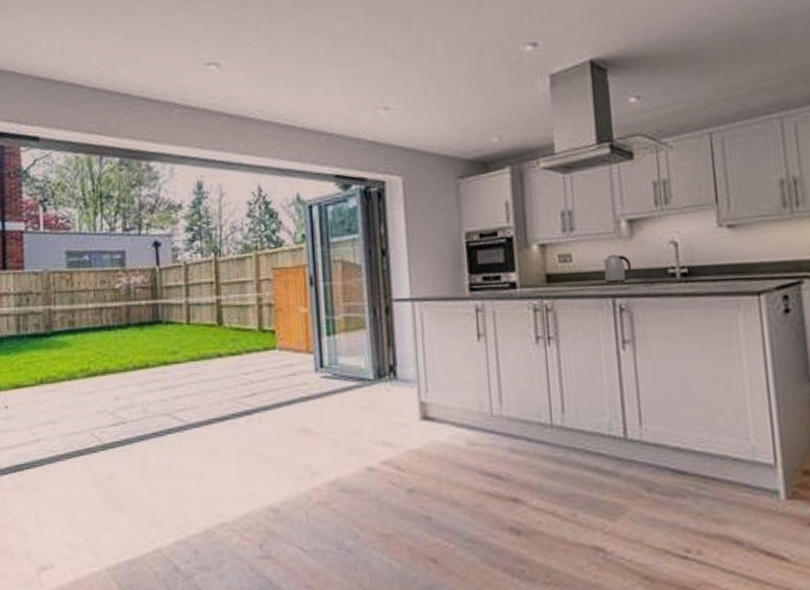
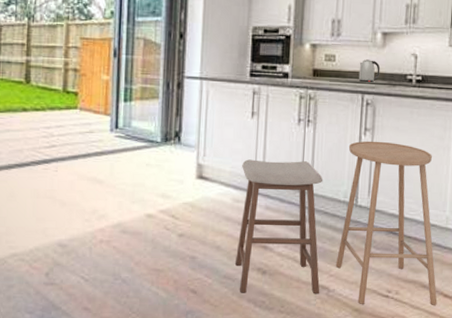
bar stool: none [473,388,595,561] -> present [235,159,323,294]
stool: none [604,355,758,570] -> present [335,141,437,305]

